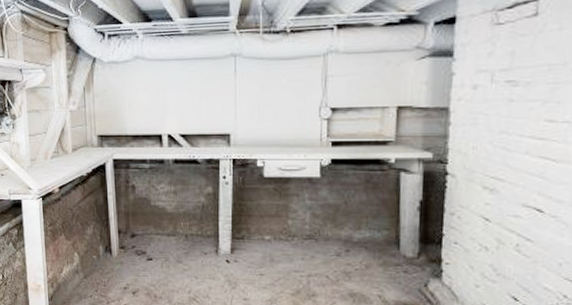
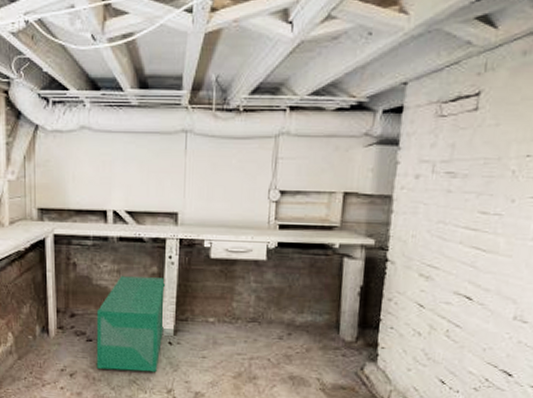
storage bin: none [155,197,222,290] -> present [96,276,166,373]

